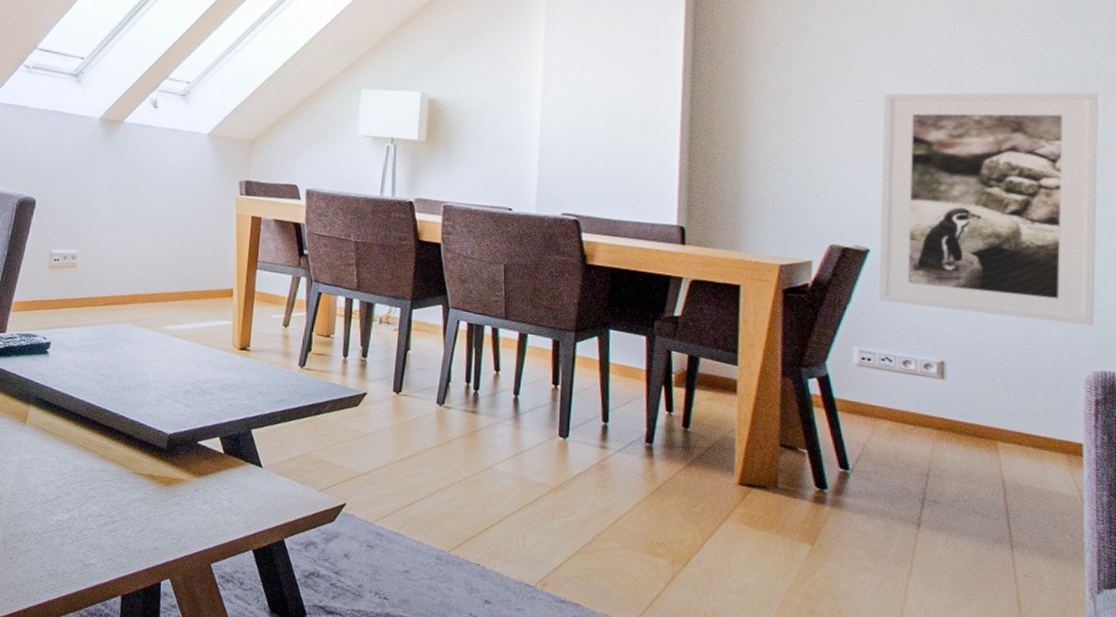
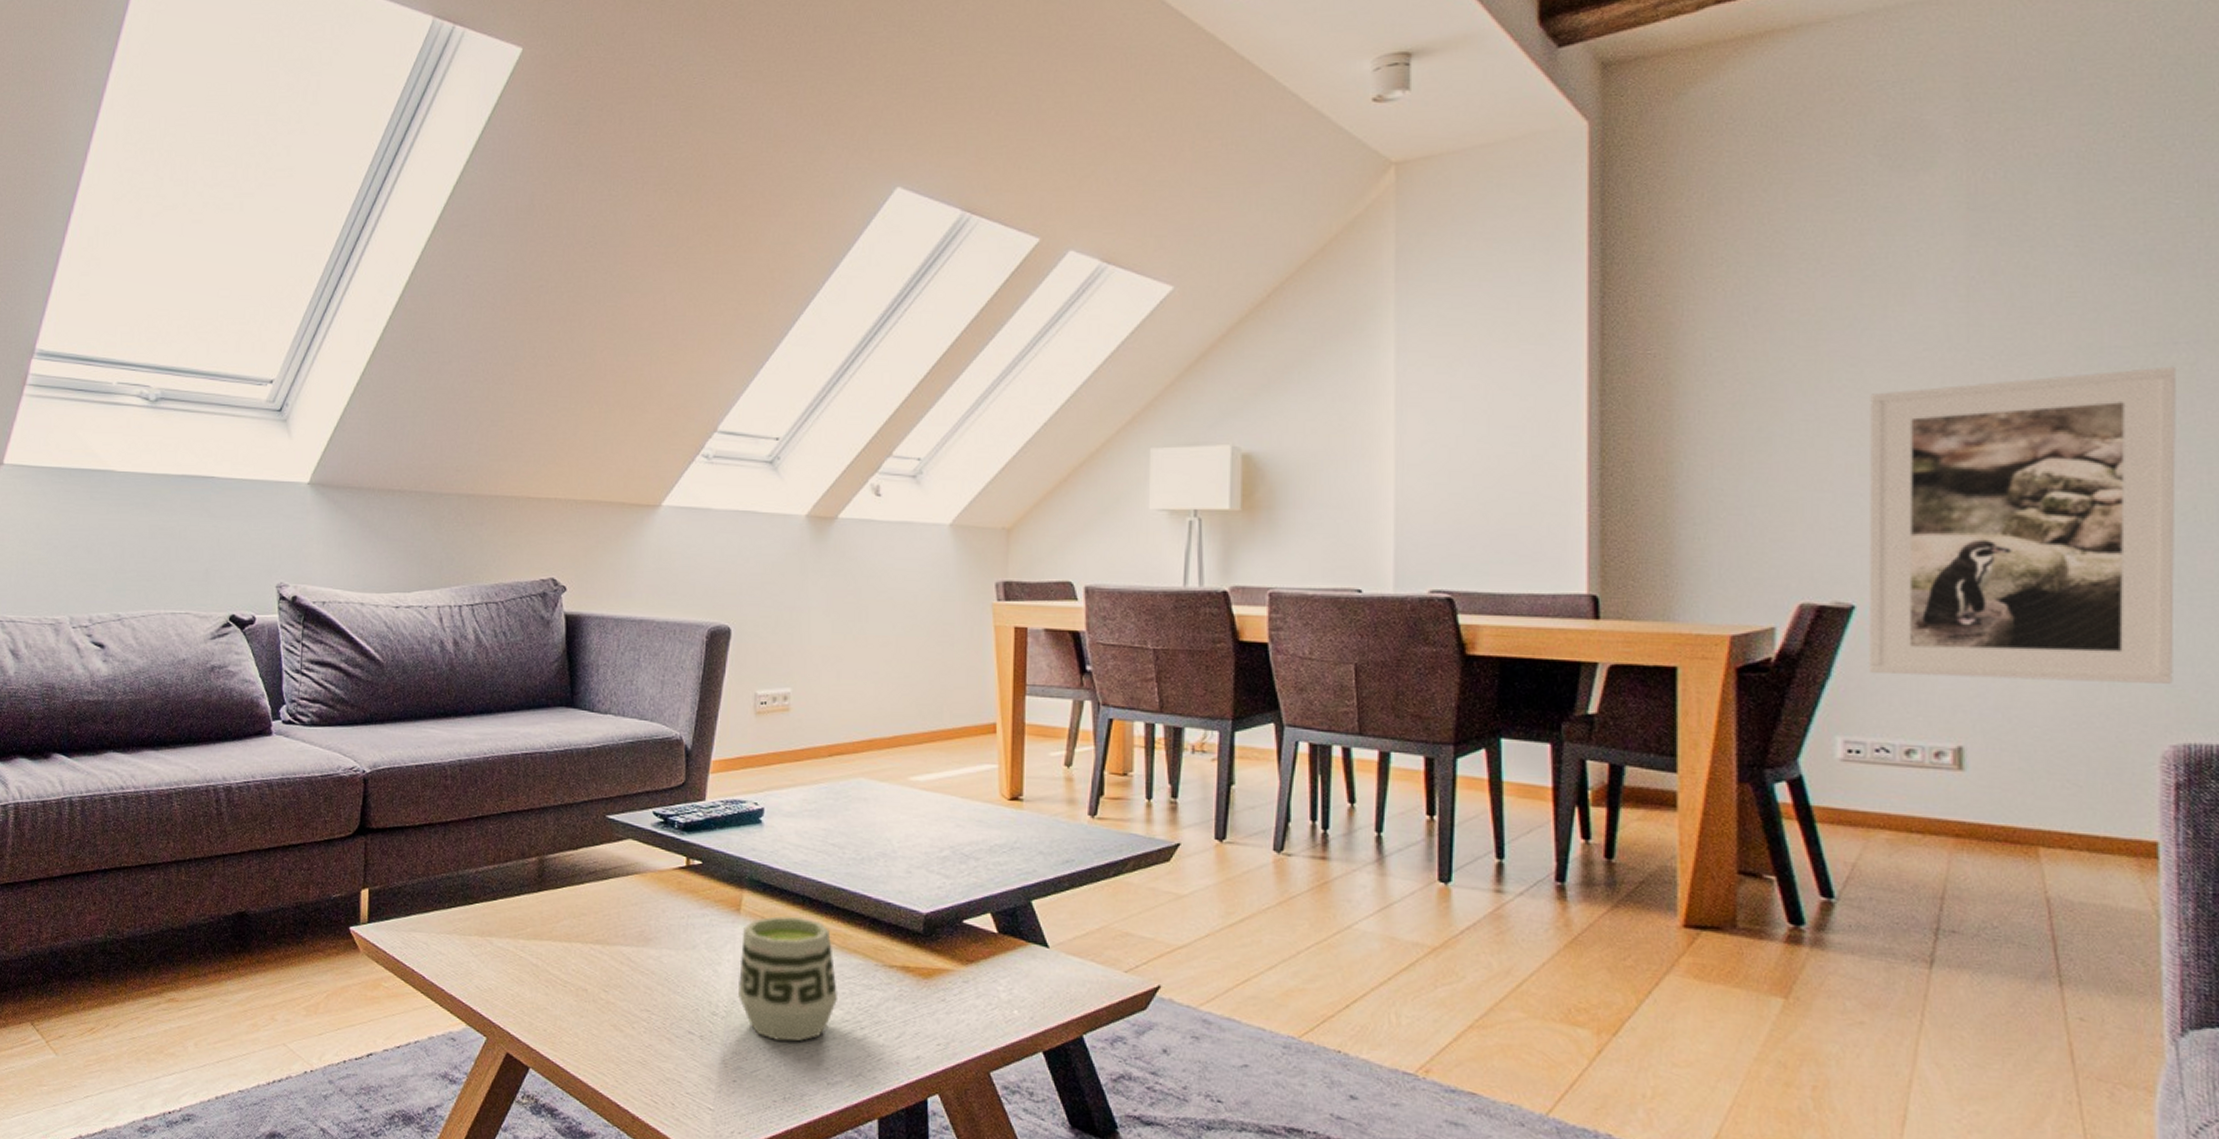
cup: none [19,428,97,529] -> present [738,915,837,1042]

